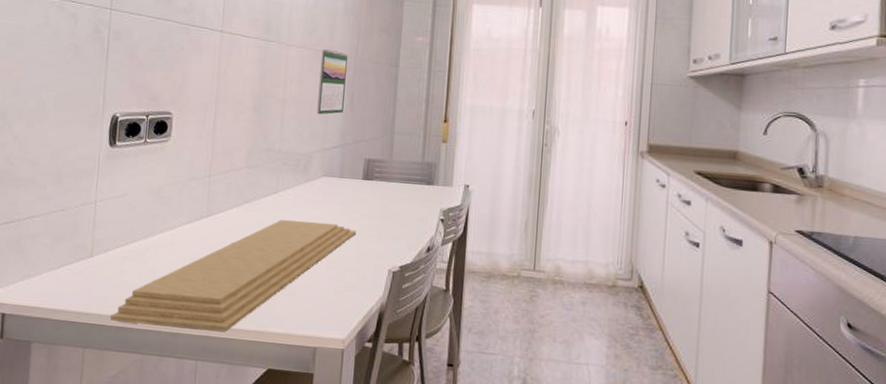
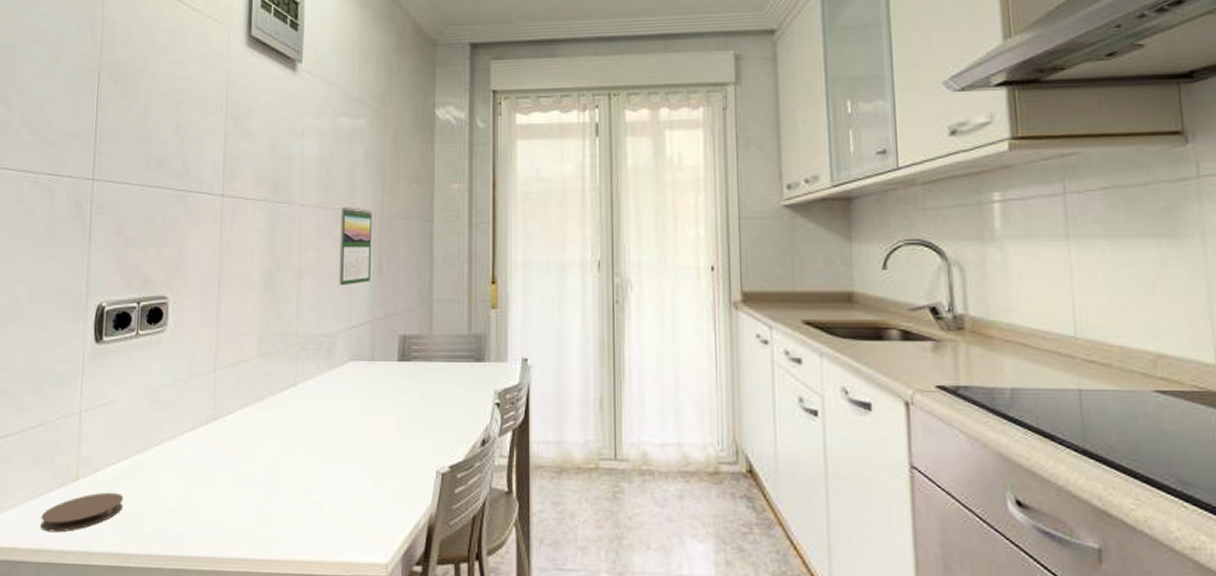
coaster: none [60,268,131,298] -> present [40,492,124,533]
cutting board: present [110,220,357,332] -> none [100,417,395,563]

